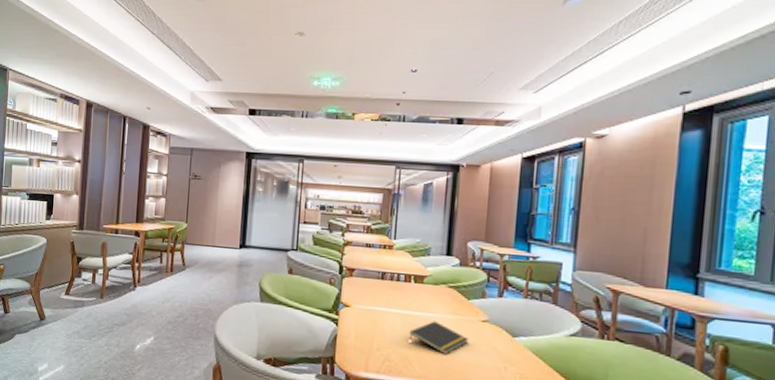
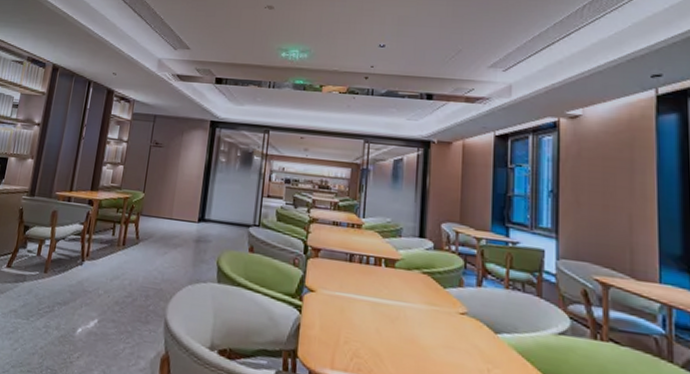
notepad: present [409,321,469,354] -> none [379,311,447,351]

